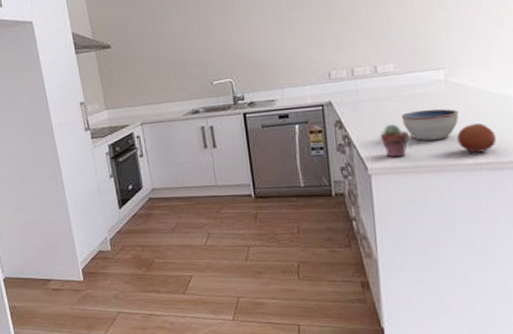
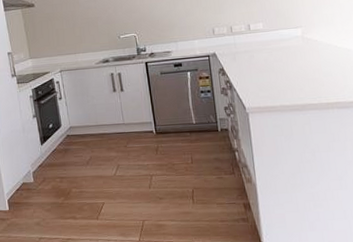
potted succulent: present [379,124,409,158] -> none [254,71,277,99]
bowl: present [402,109,459,141] -> none [270,59,314,85]
fruit: present [457,123,496,153] -> none [313,71,343,95]

